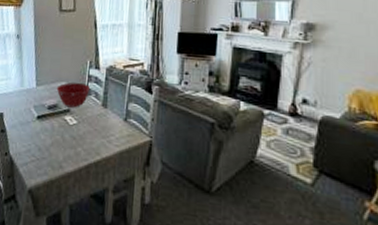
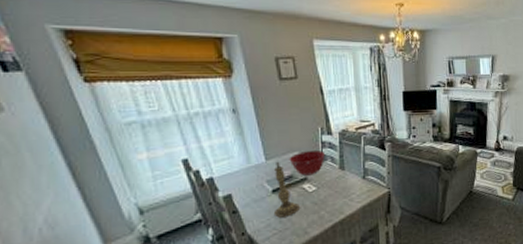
candlestick: none [35,88,59,146] -> present [273,161,300,218]

